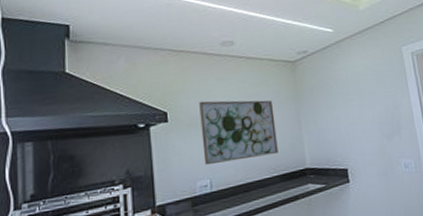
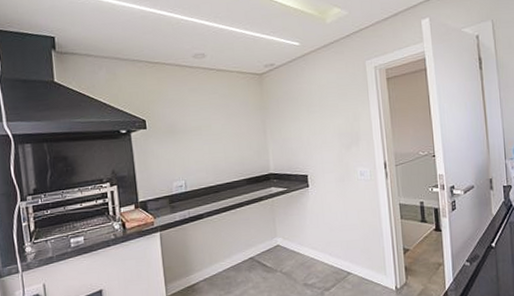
wall art: present [199,100,278,166] -> none [174,110,245,168]

